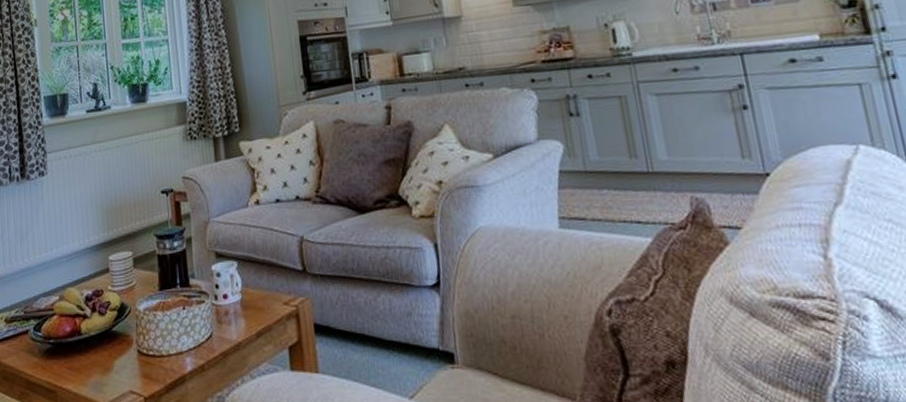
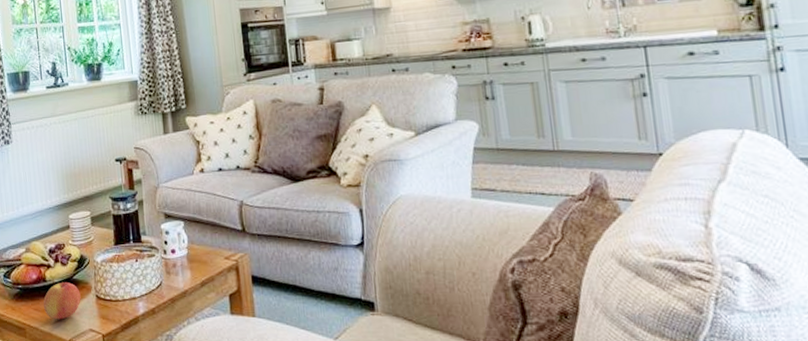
apple: none [77,334,121,380] -> present [43,281,81,320]

